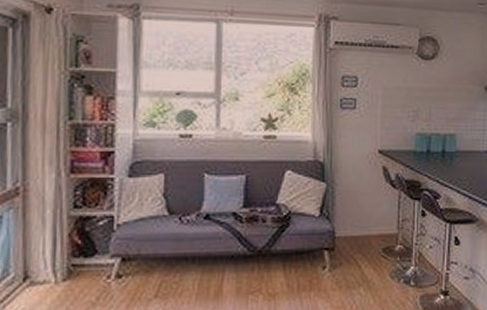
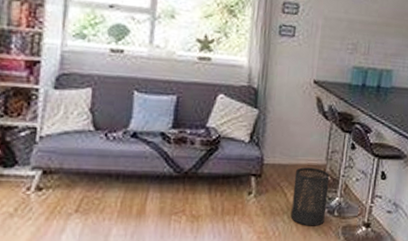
trash can: none [367,237,403,298] -> present [290,167,330,226]

